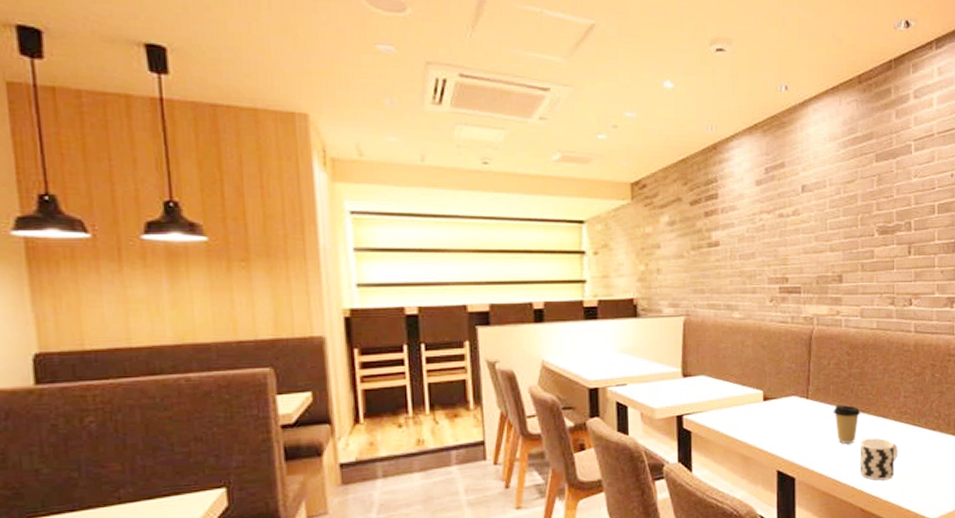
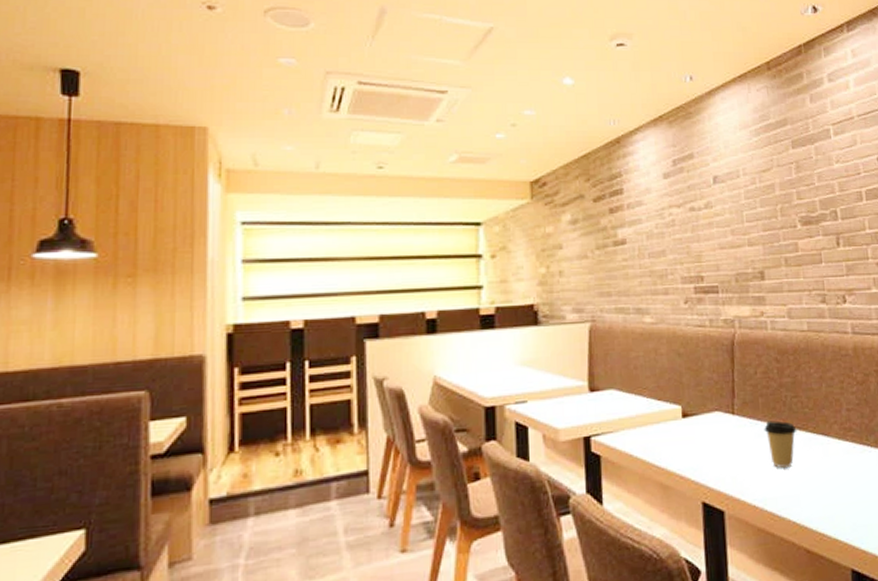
cup: present [860,438,898,481] -> none [799,460,846,514]

